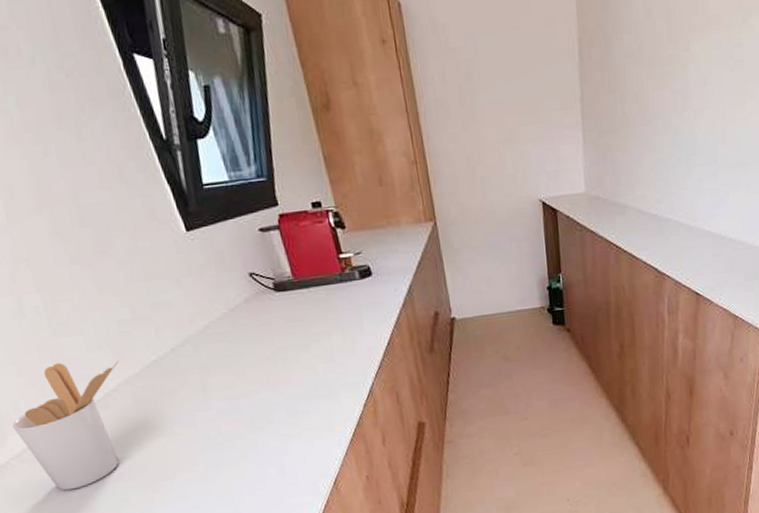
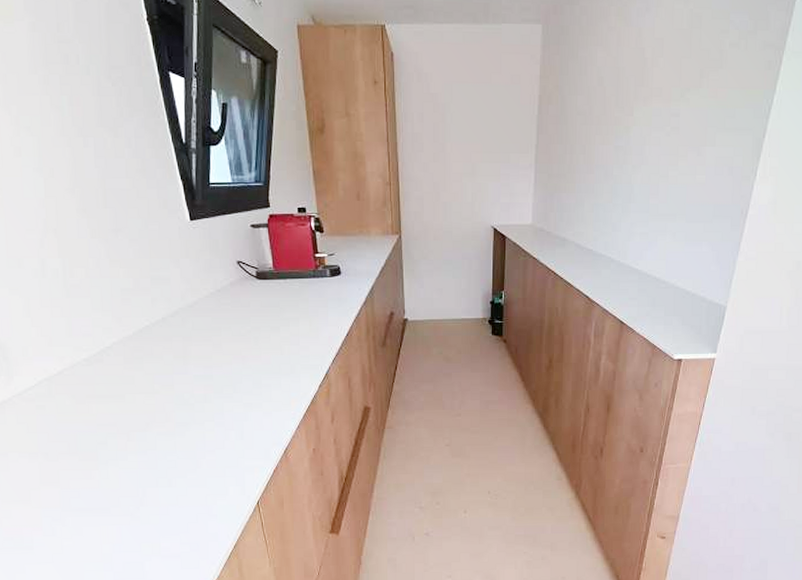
utensil holder: present [12,360,119,491] -> none [19,319,117,430]

